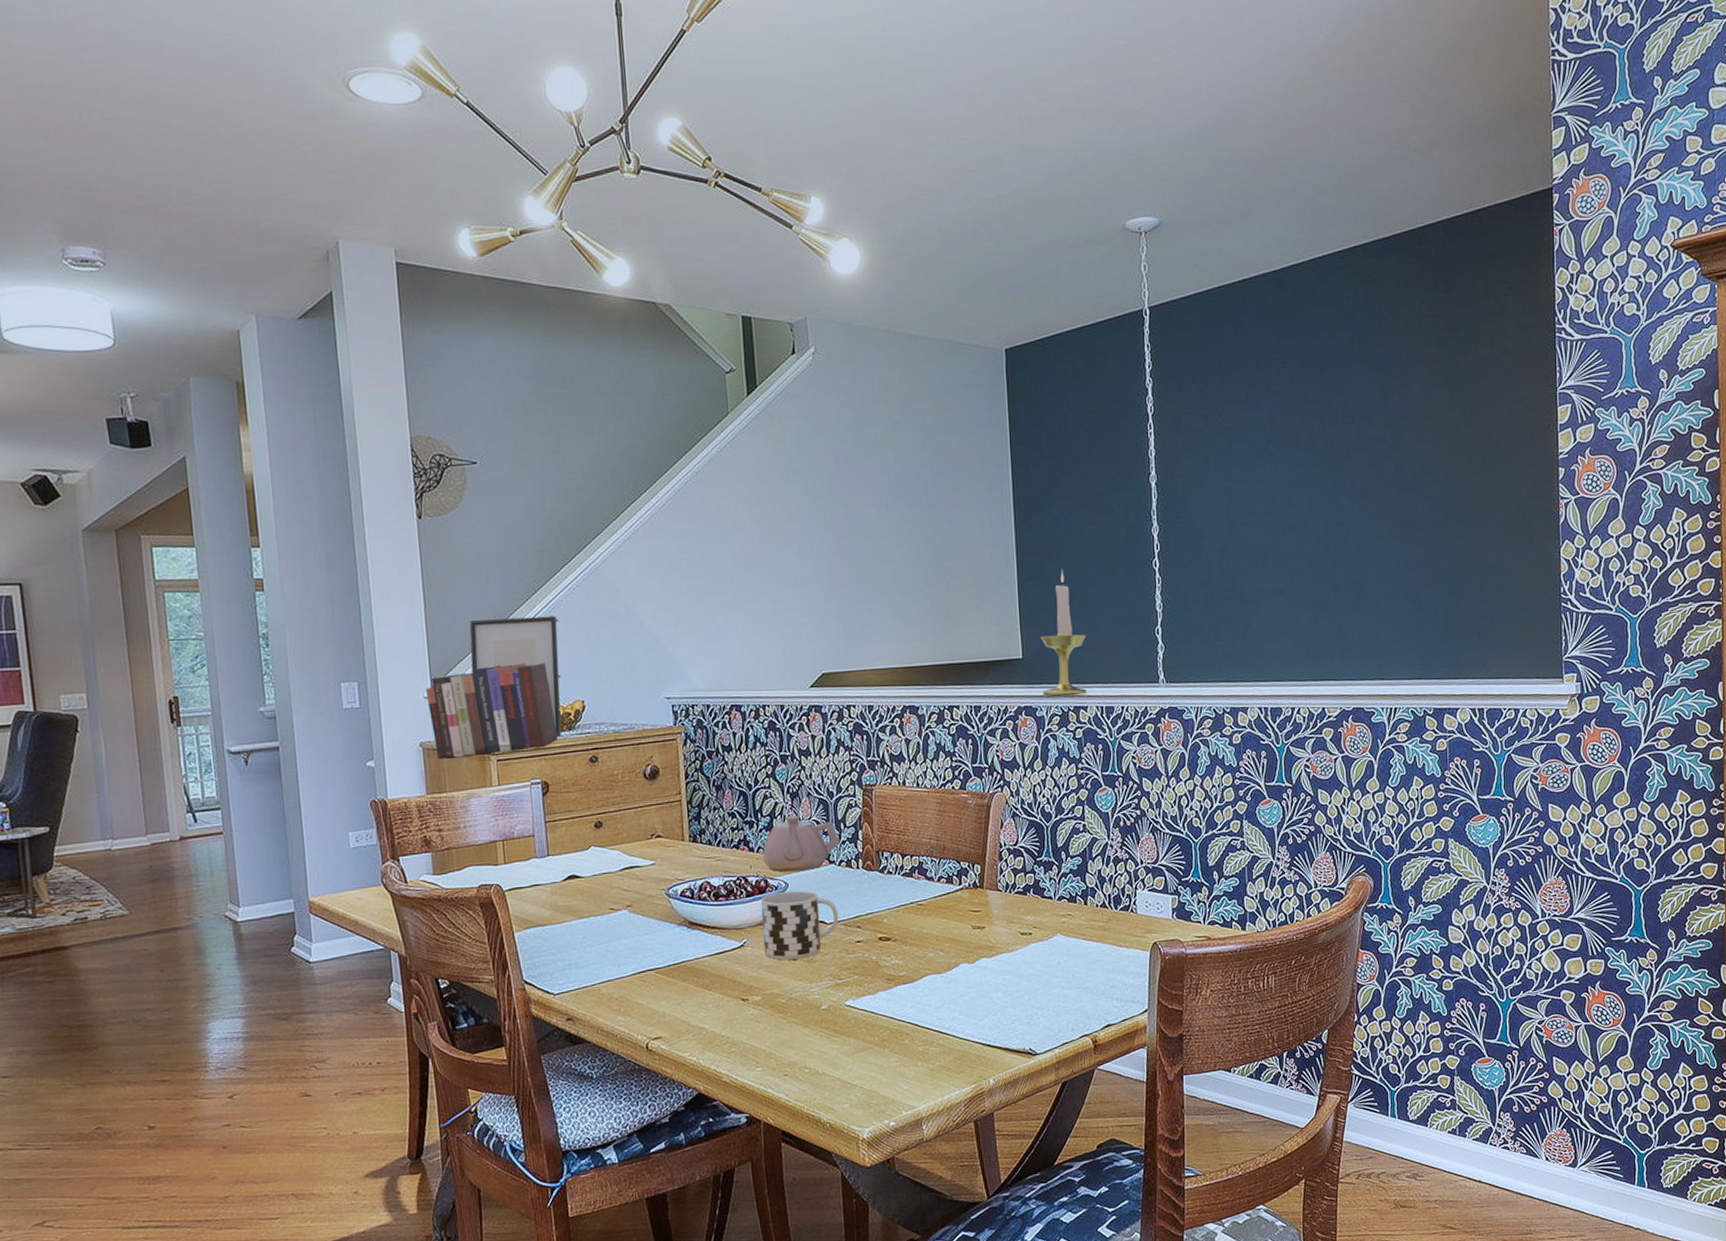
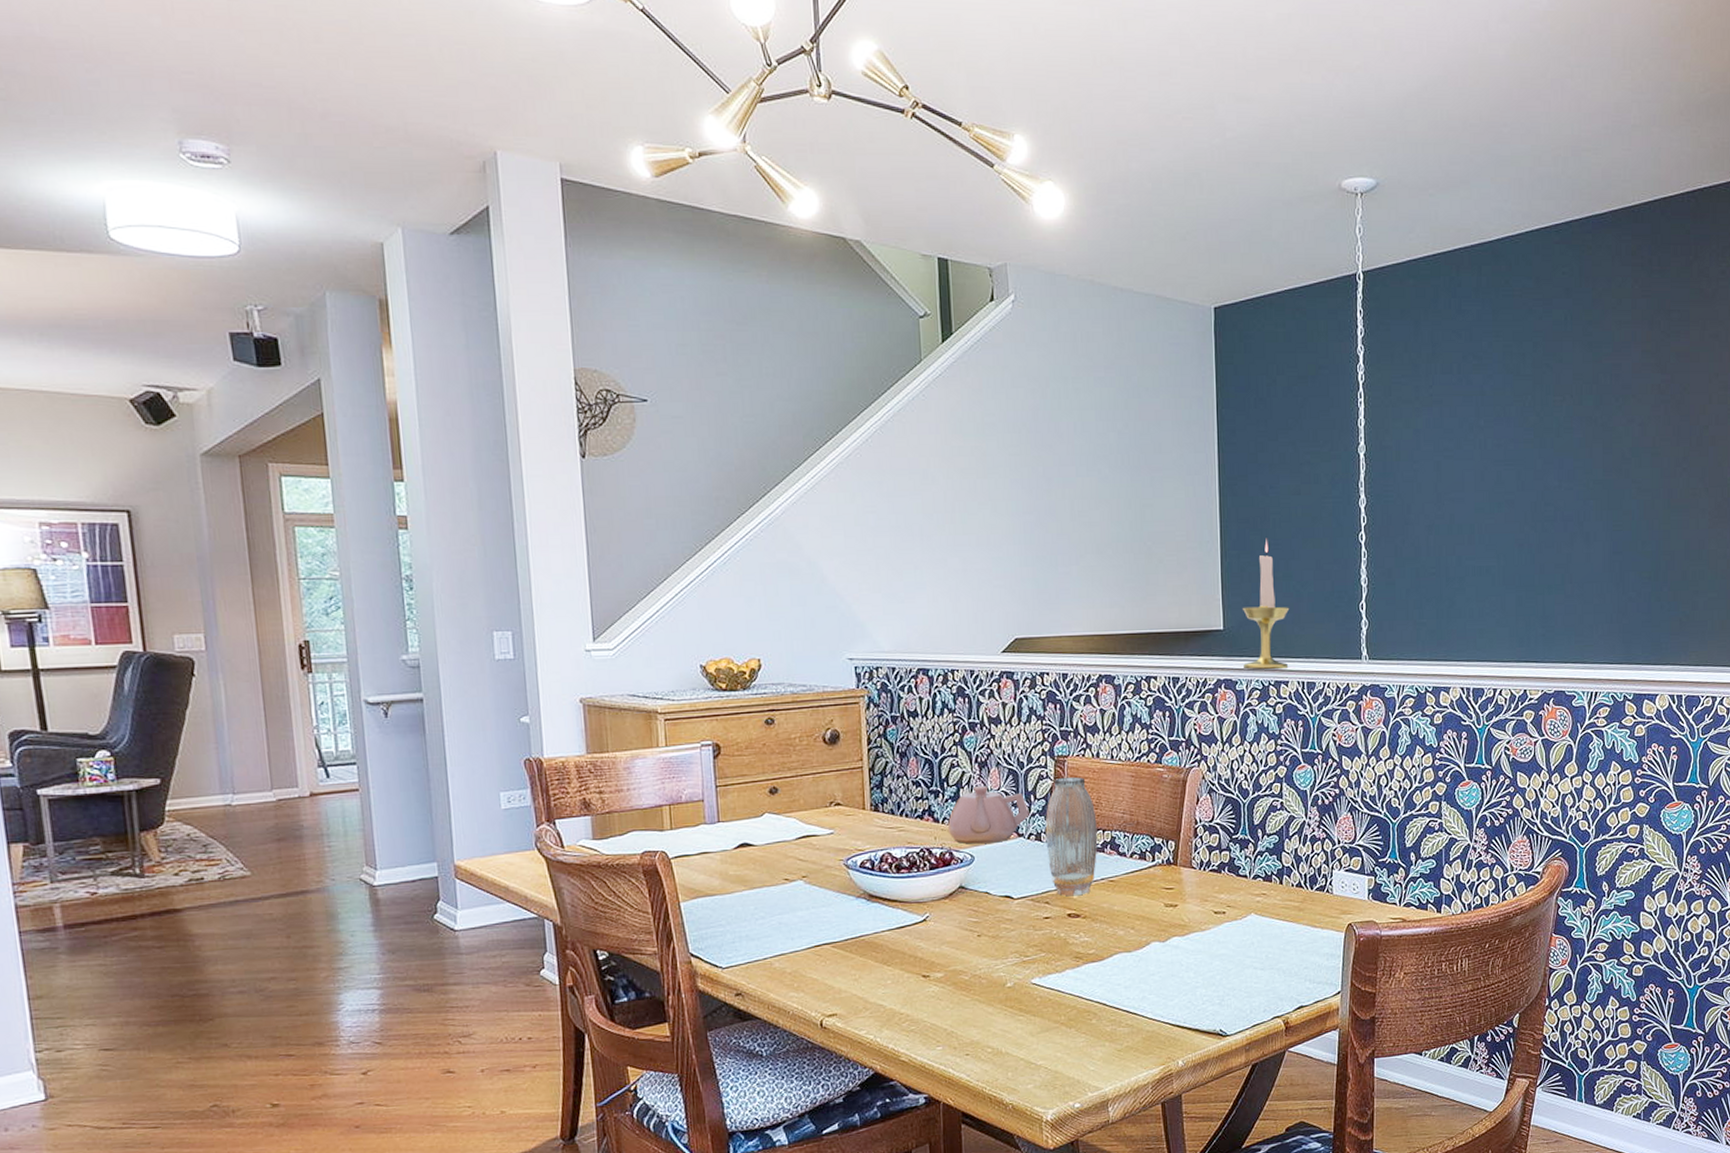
books: present [426,663,558,759] -> none [587,617,731,717]
picture frame: present [469,614,562,738] -> none [636,566,736,697]
cup: present [760,890,839,960] -> none [944,863,1027,936]
vase: none [855,804,906,921] -> present [1045,776,1098,897]

